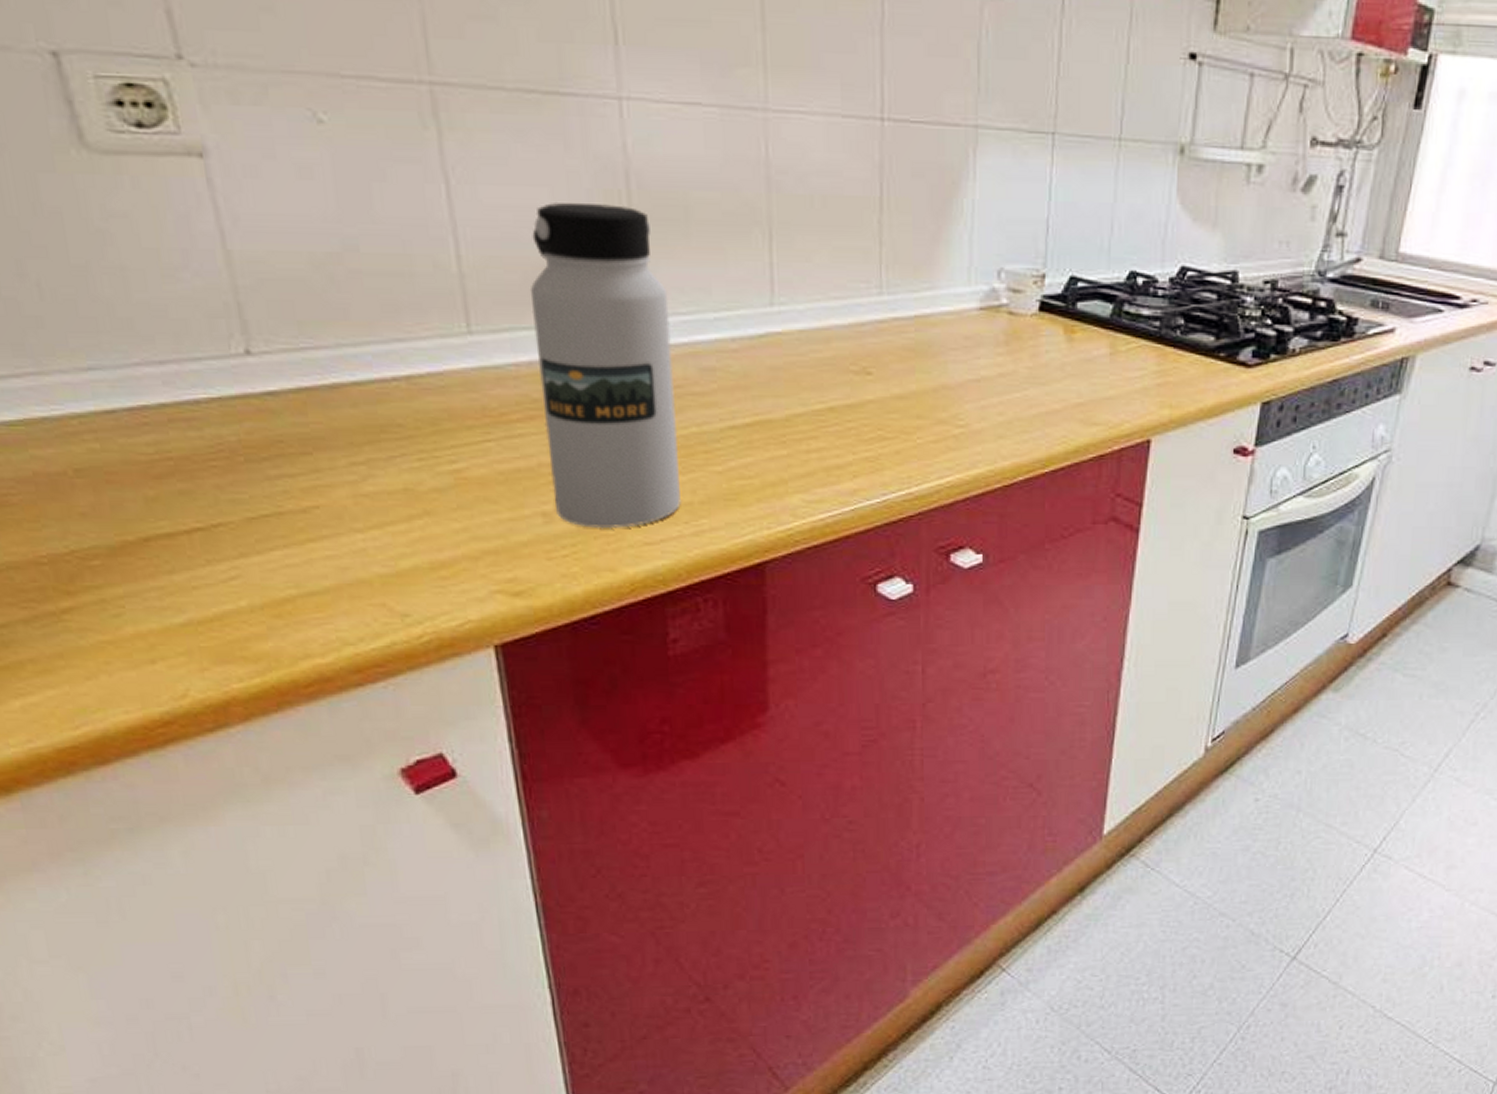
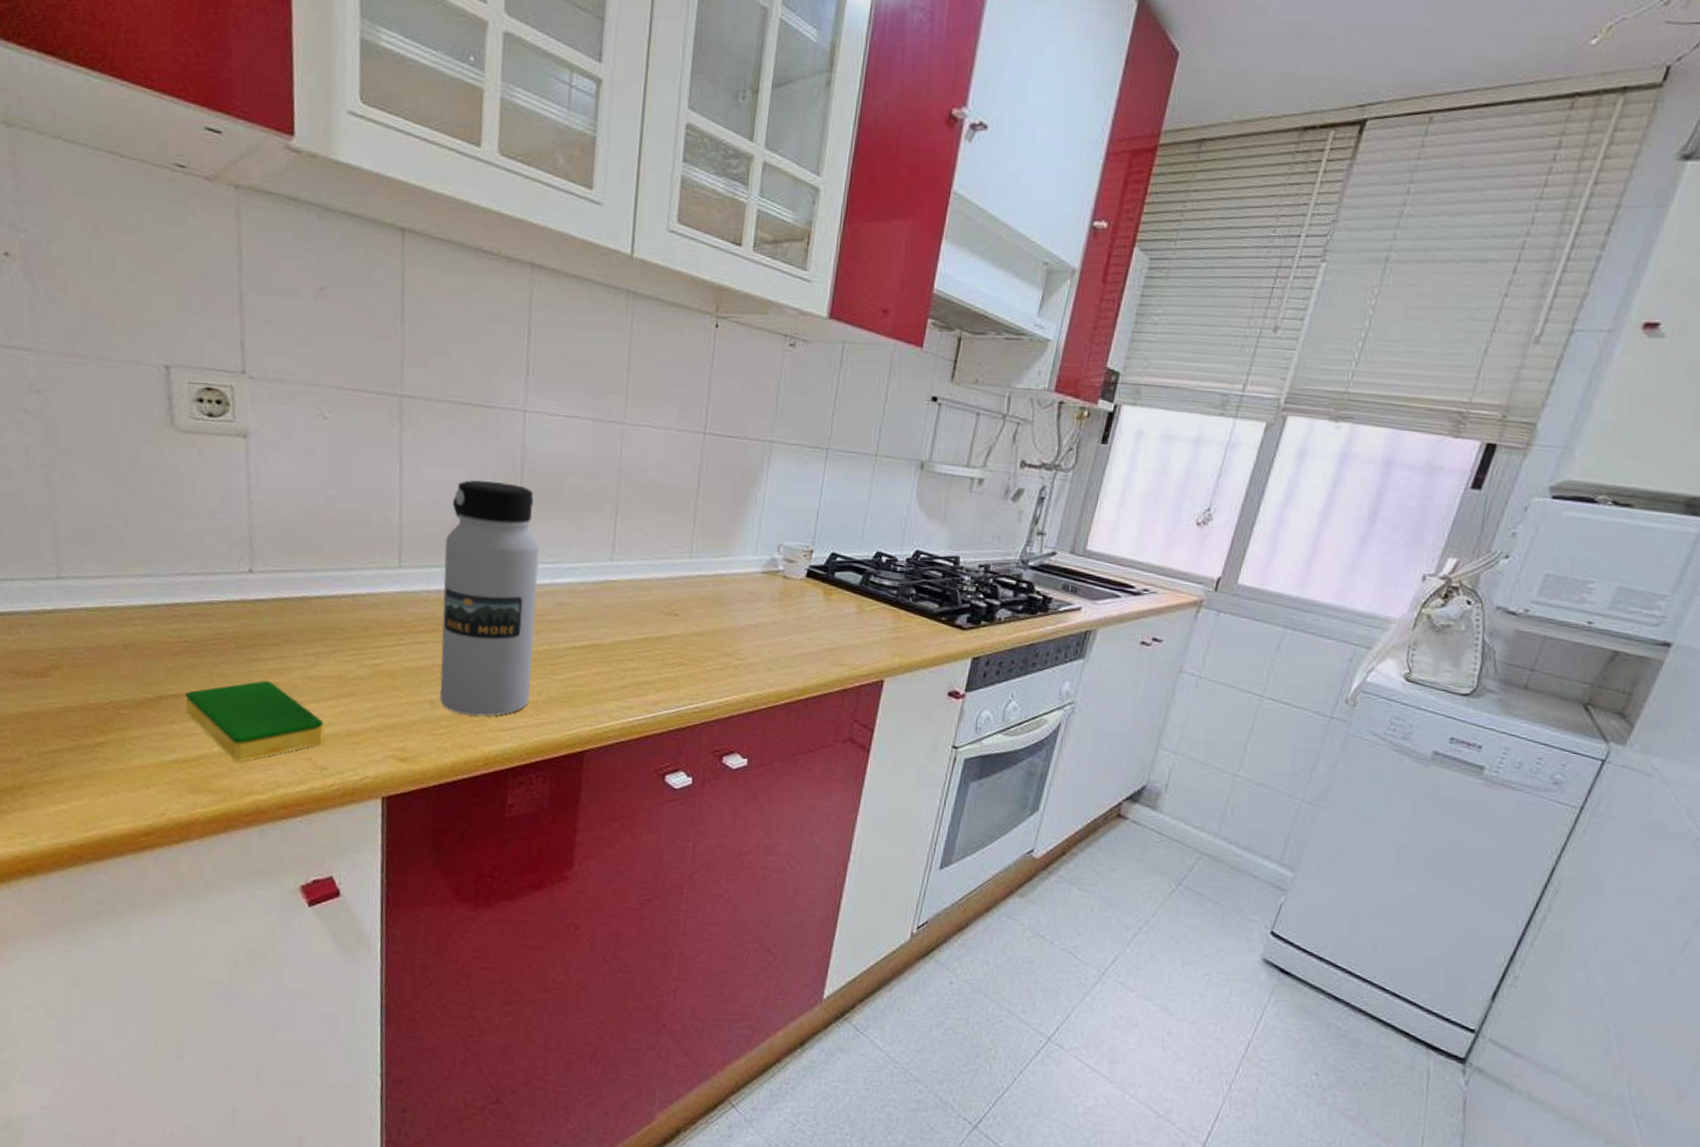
dish sponge: none [183,504,398,616] -> present [185,680,324,762]

